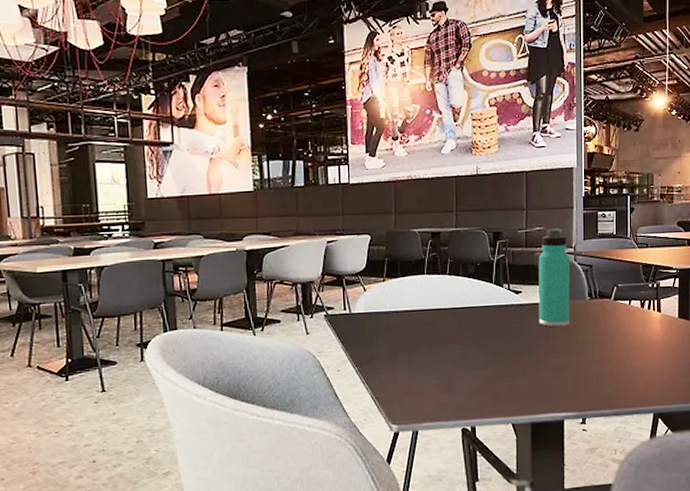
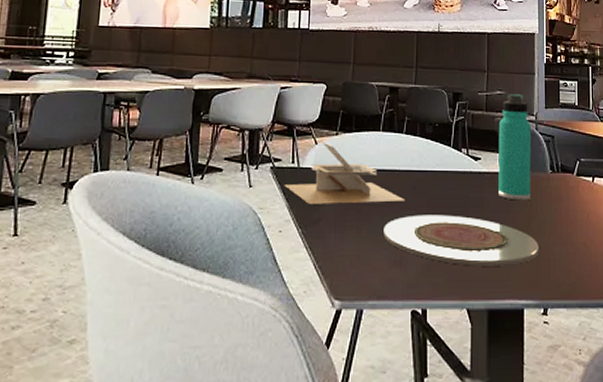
napkin holder: none [338,288,452,345] -> present [284,142,406,204]
plate: none [433,345,578,388] -> present [383,215,539,266]

